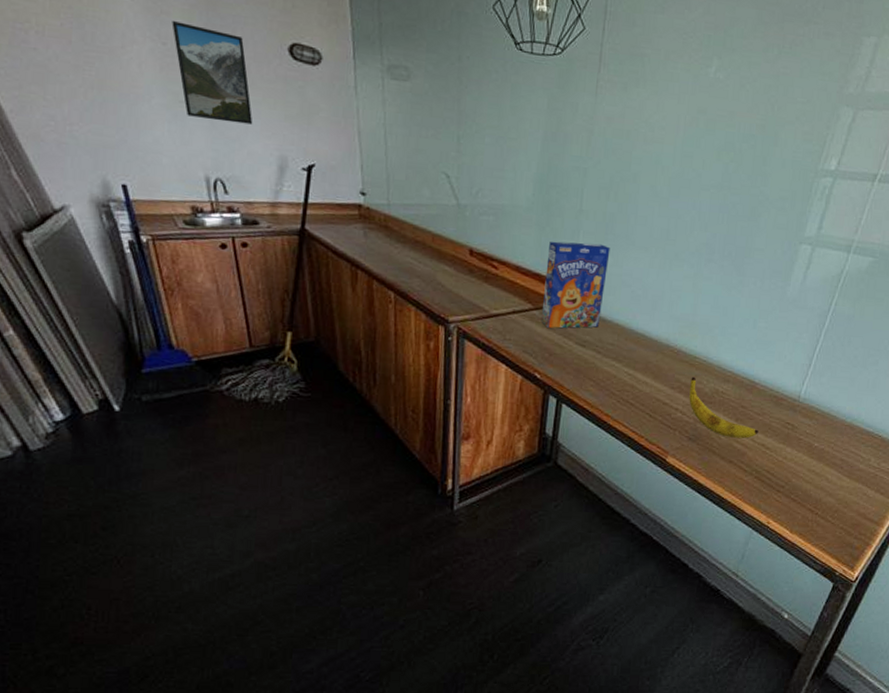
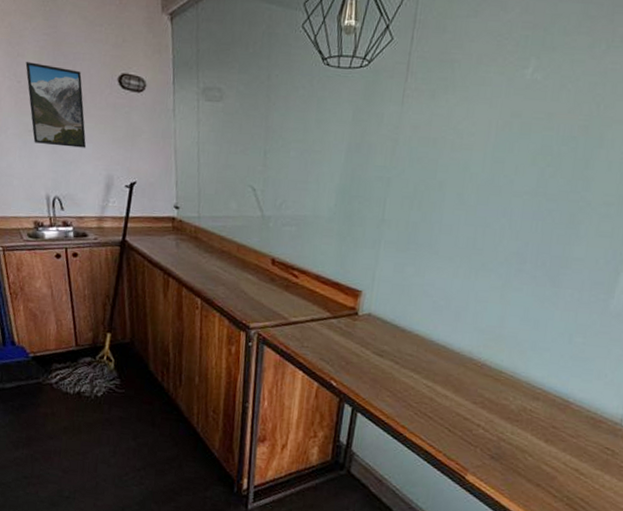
cereal box: present [541,241,610,329] -> none [338,250,412,338]
banana: present [689,376,759,439] -> none [492,392,572,462]

